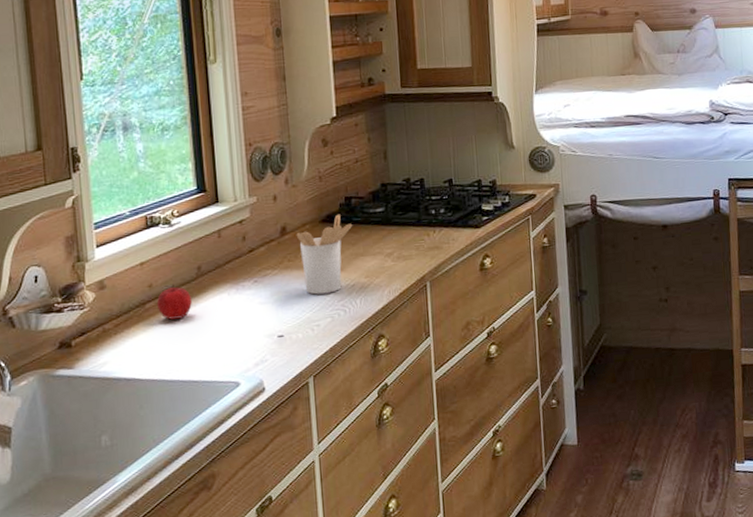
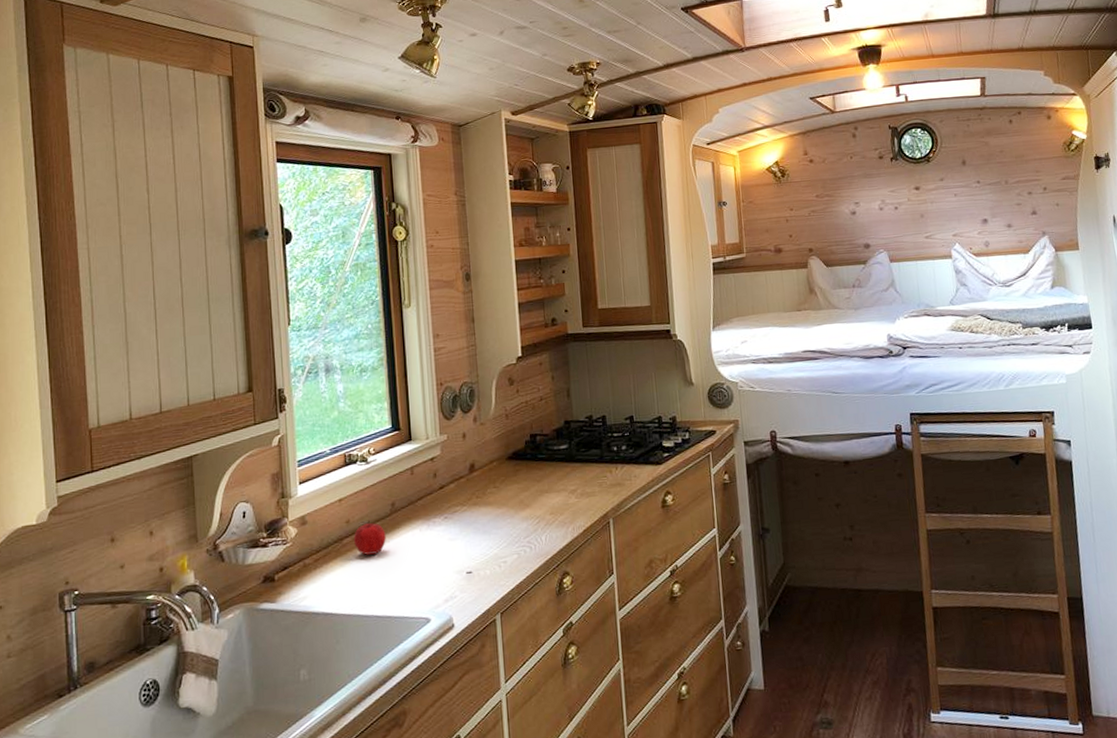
utensil holder: present [296,214,353,295] -> none [484,451,538,531]

